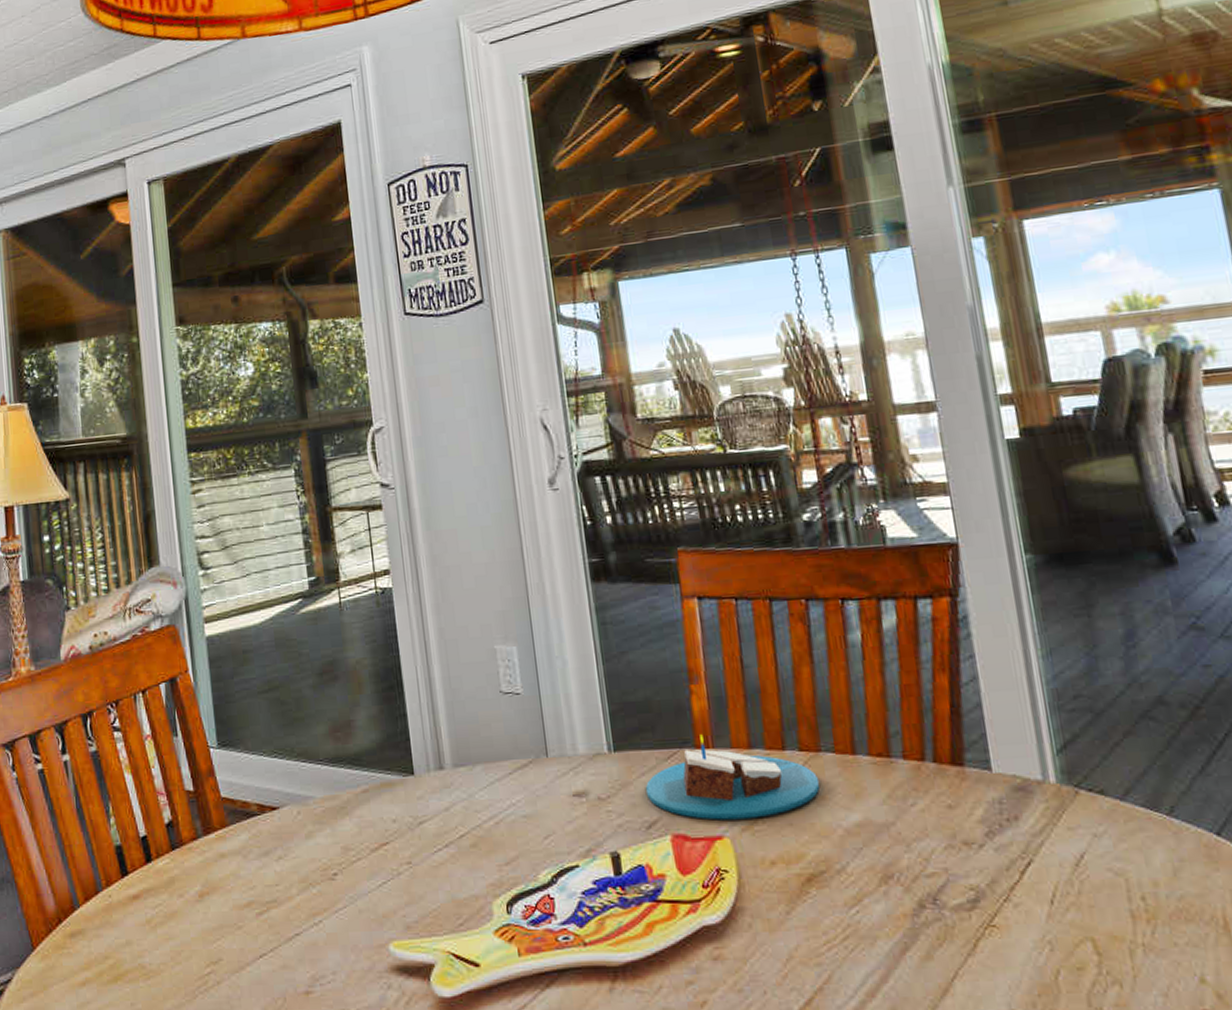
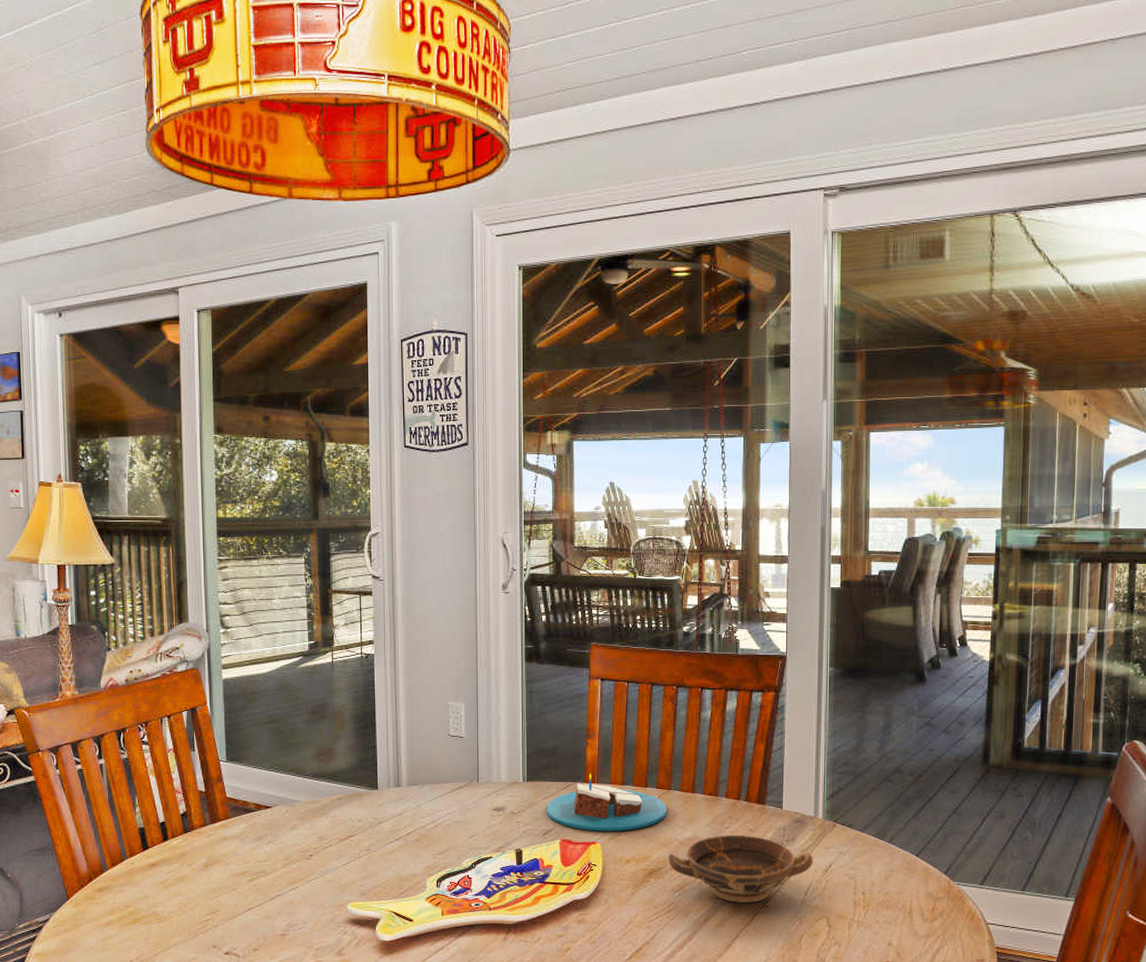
bowl: none [830,814,1055,921] -> present [667,834,814,903]

